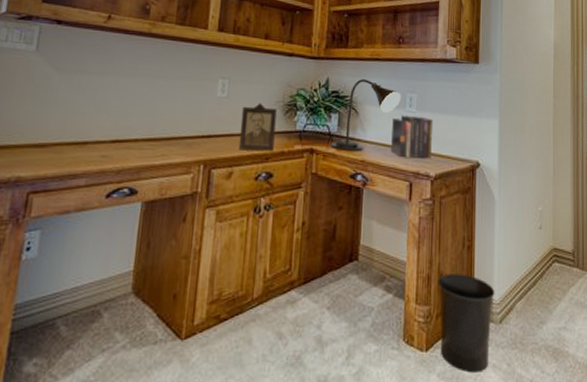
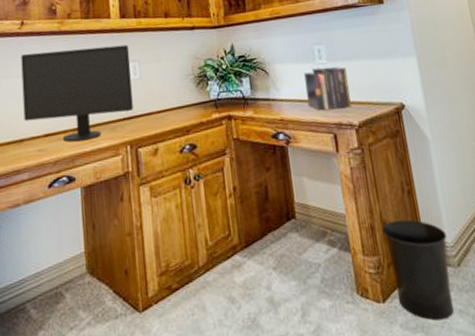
computer monitor: none [92,50,222,153] -> present [21,44,133,143]
photo frame: present [238,103,277,152] -> none [155,79,193,127]
desk lamp: present [330,79,401,152] -> none [246,39,309,114]

